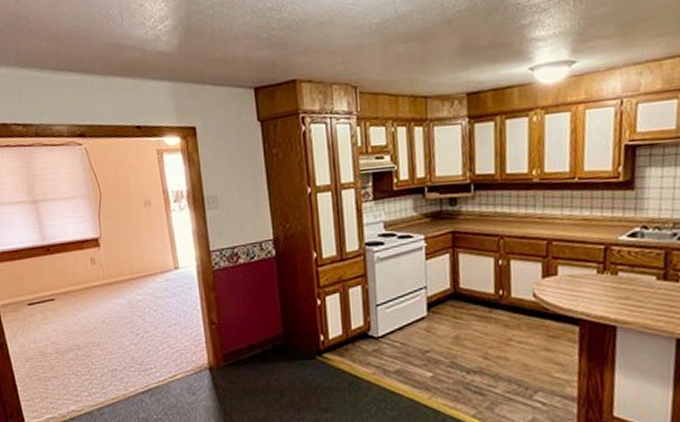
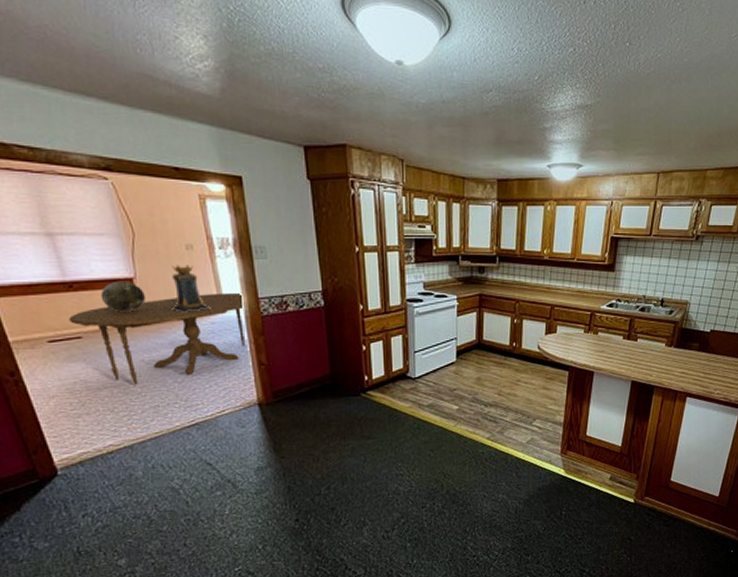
dining table: none [45,246,196,347] -> present [69,292,245,385]
decorative globe: none [71,241,108,273] -> present [100,280,145,312]
pedestal: none [130,221,166,271] -> present [171,265,211,313]

